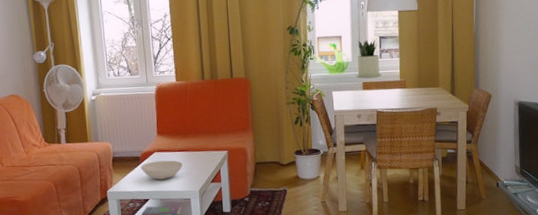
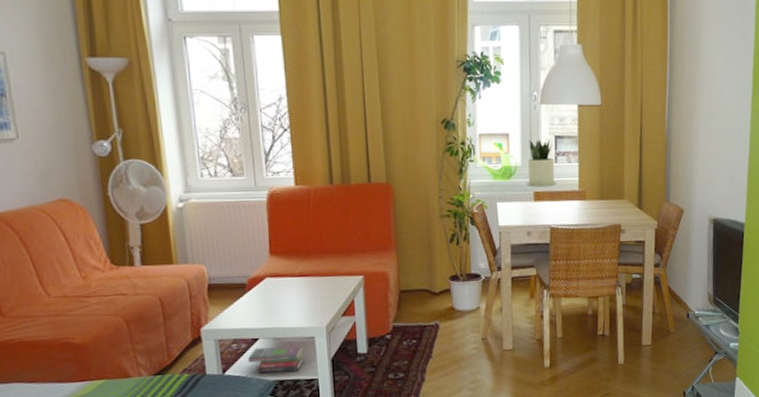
bowl: present [141,160,183,180] -> none [247,287,304,313]

